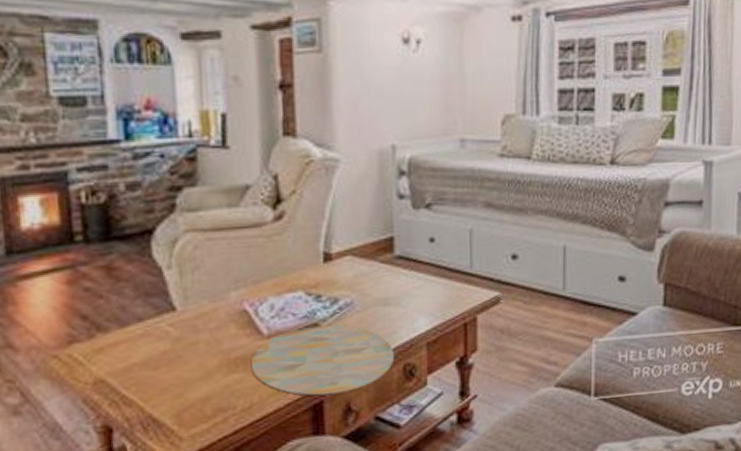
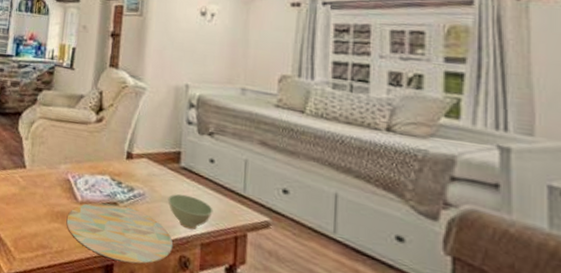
bowl: none [383,289,438,331] -> present [168,194,213,230]

